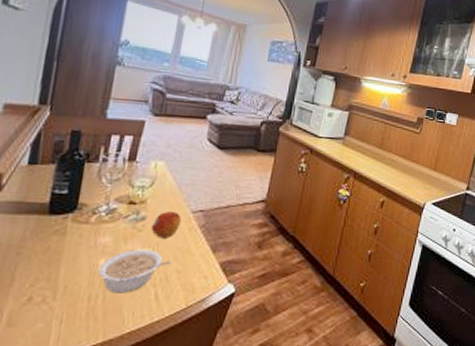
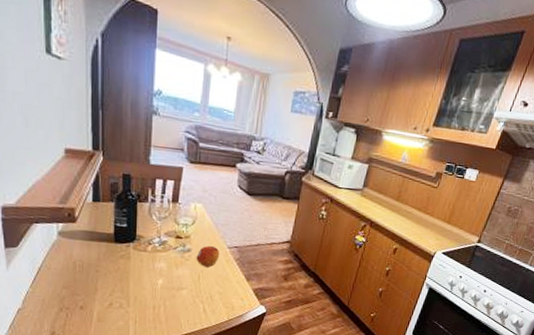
legume: present [98,249,171,293] -> none [159,274,214,306]

